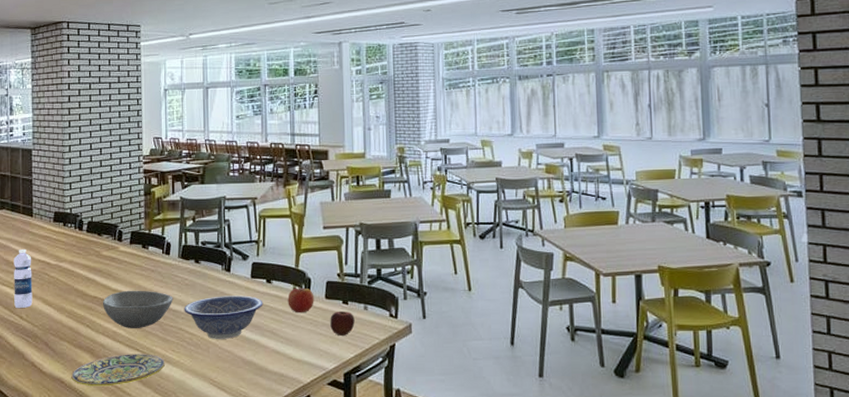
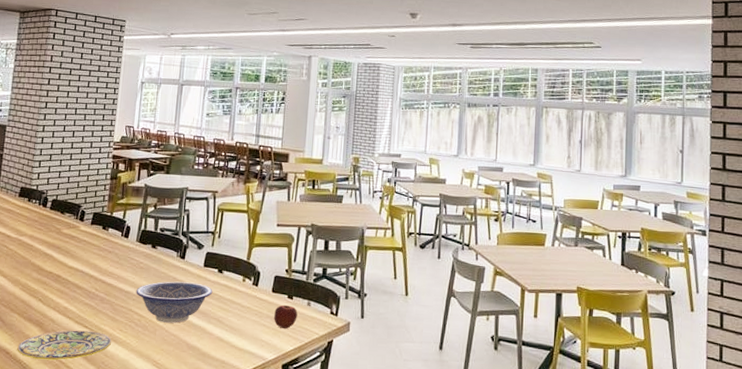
bowl: present [102,290,173,328] -> none [57,268,127,306]
fruit: present [287,286,314,312] -> none [236,278,262,304]

